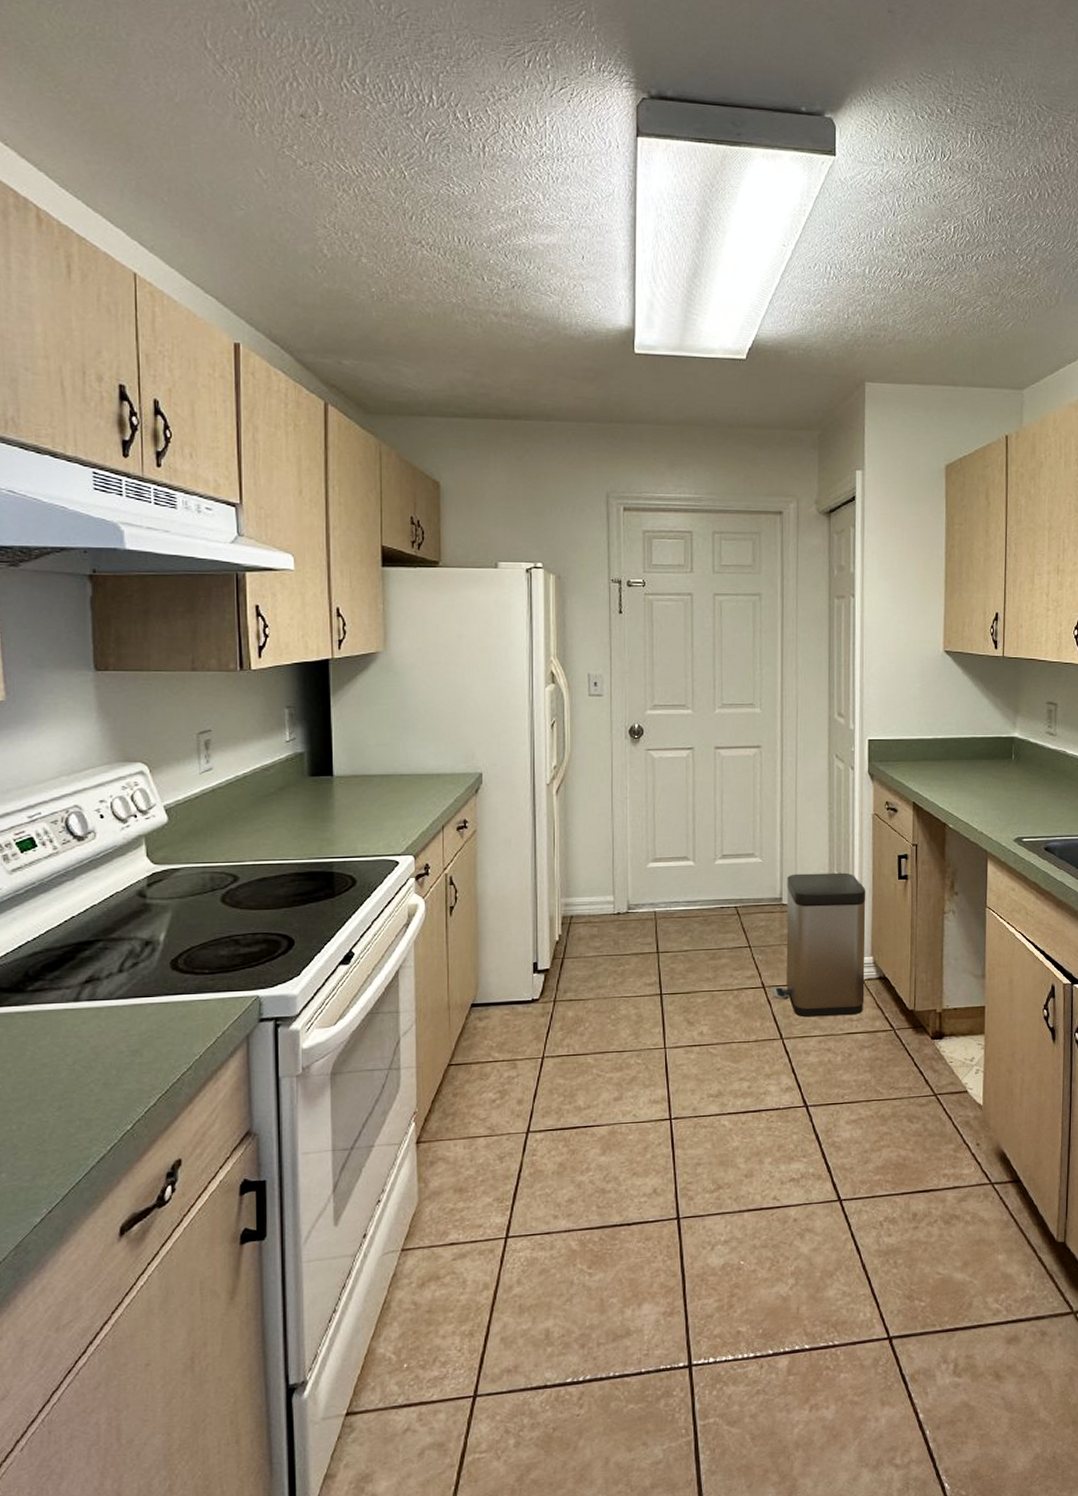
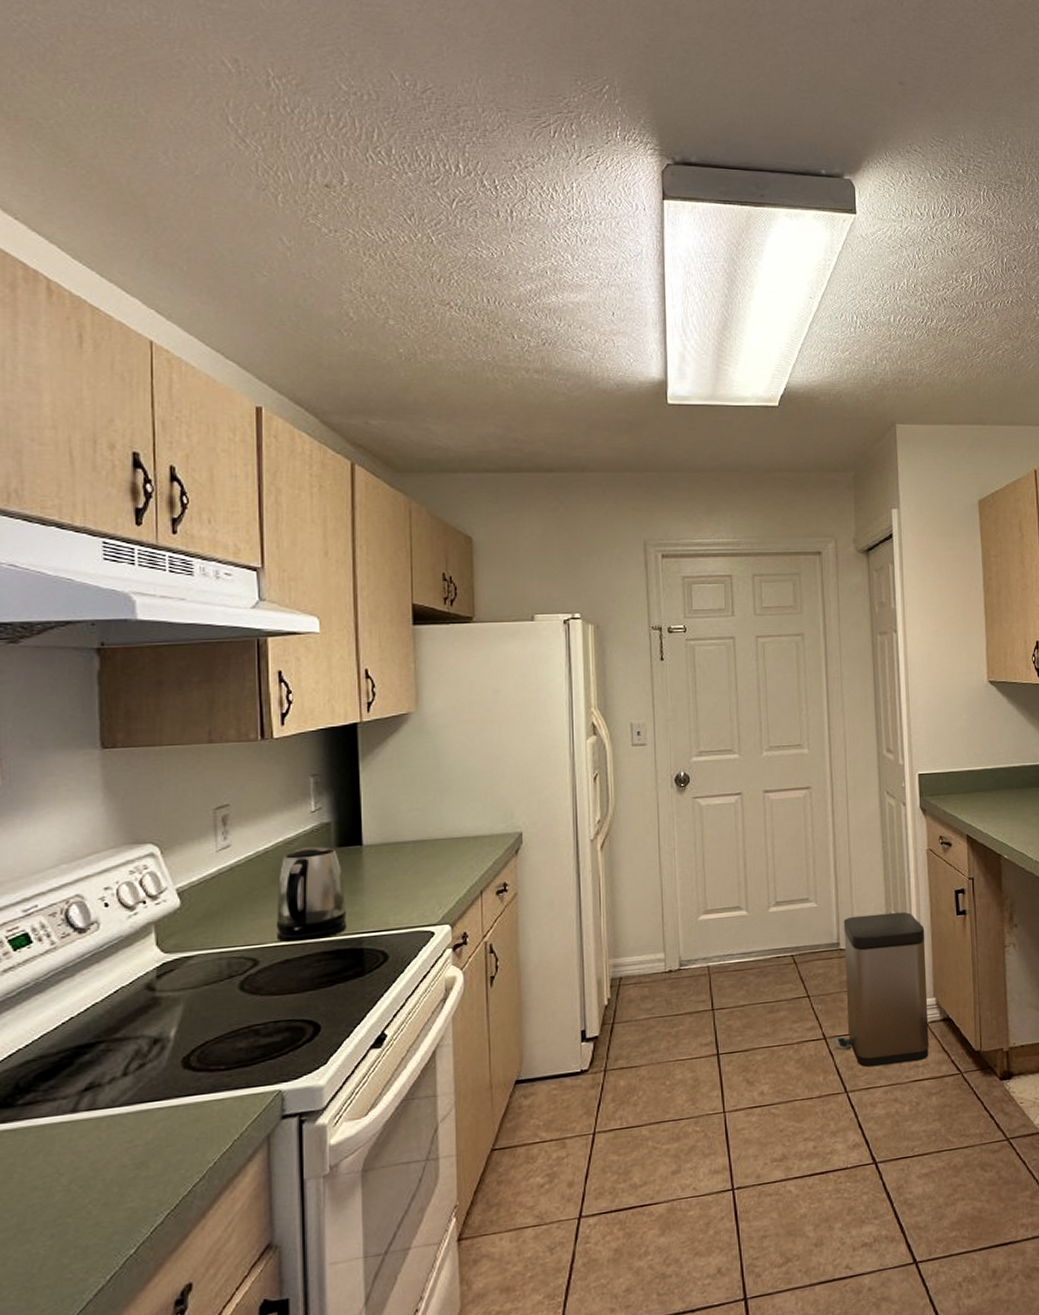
kettle: none [254,774,319,862] -> present [276,846,348,943]

